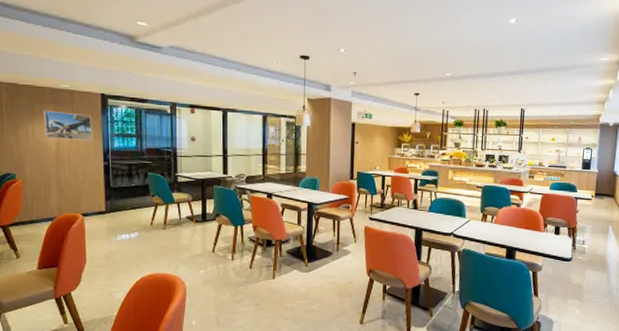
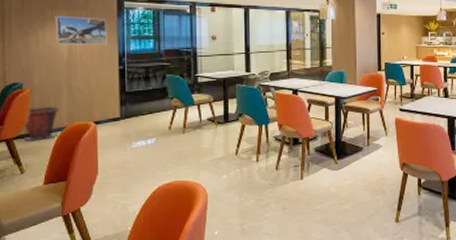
waste bin: none [17,197,50,229] -> present [23,107,59,141]

